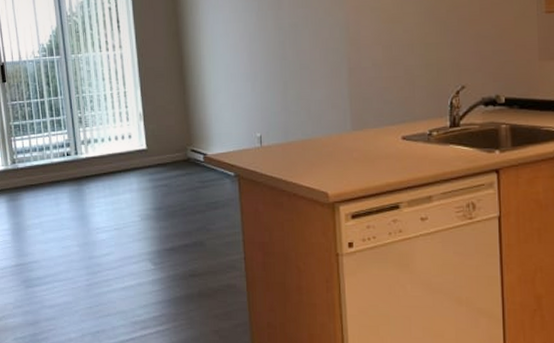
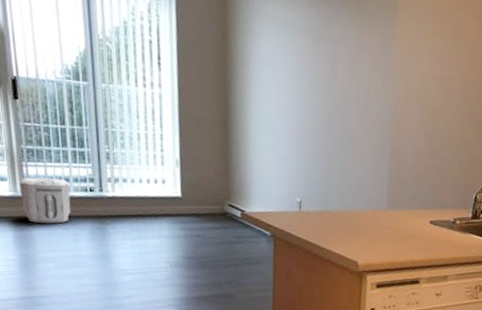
air purifier: none [9,148,52,191] -> present [19,177,71,224]

